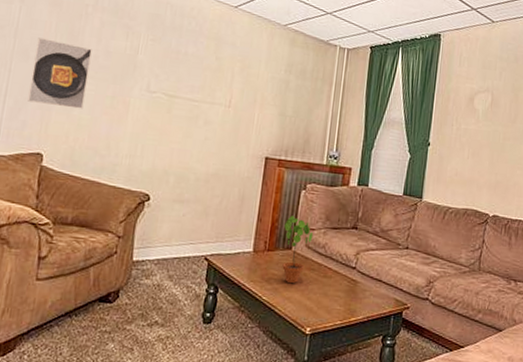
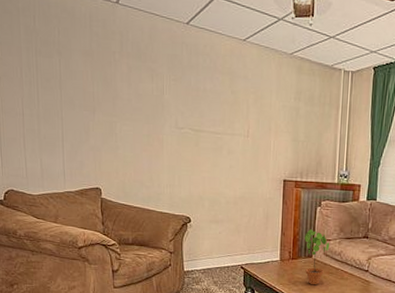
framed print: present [28,38,92,109] -> none [79,87,126,148]

